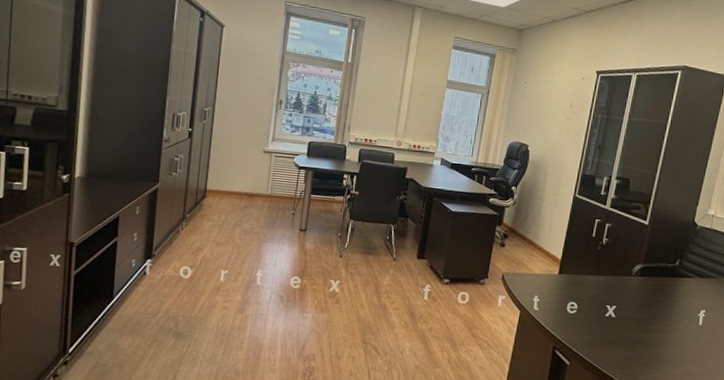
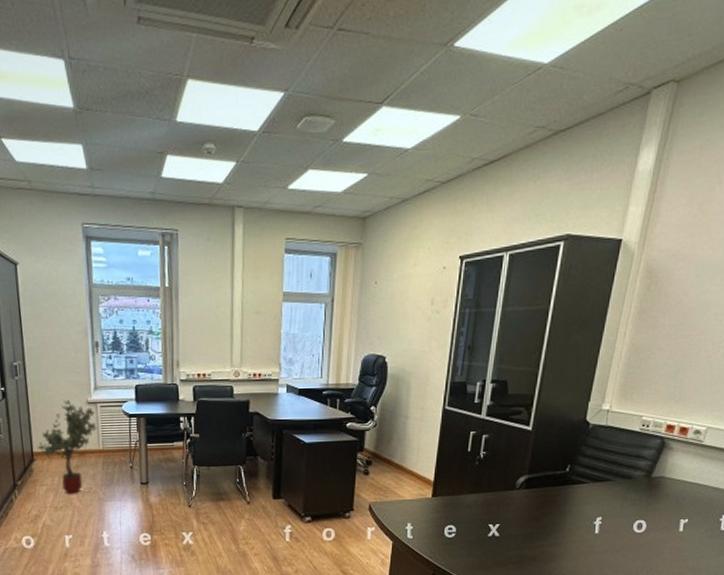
potted tree: none [211,146,268,232] -> present [37,399,97,494]

